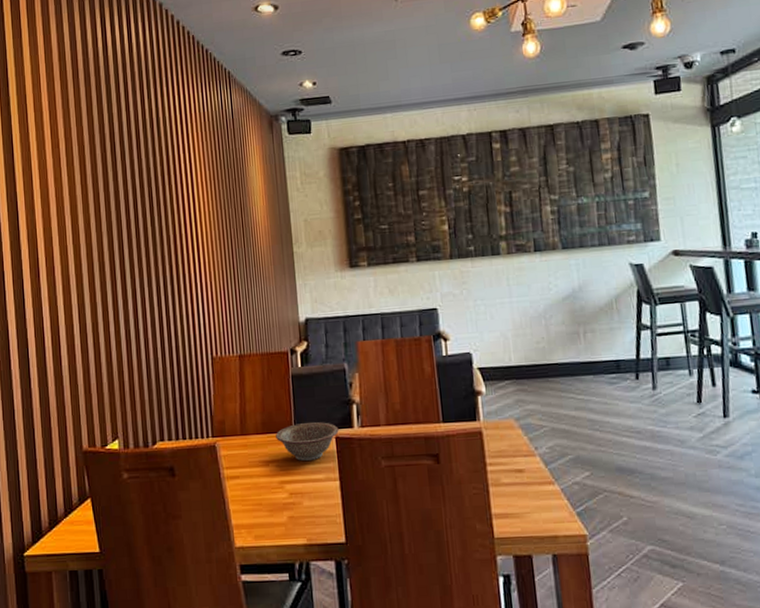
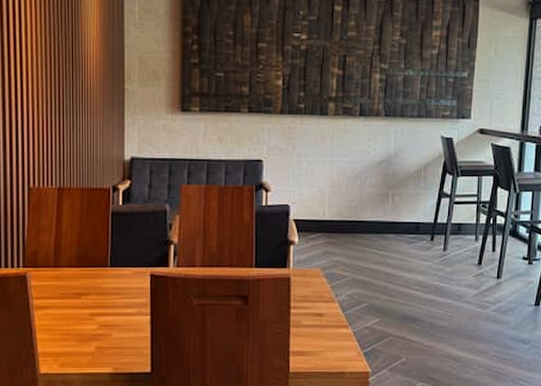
decorative bowl: present [276,422,339,462] -> none [90,260,154,296]

